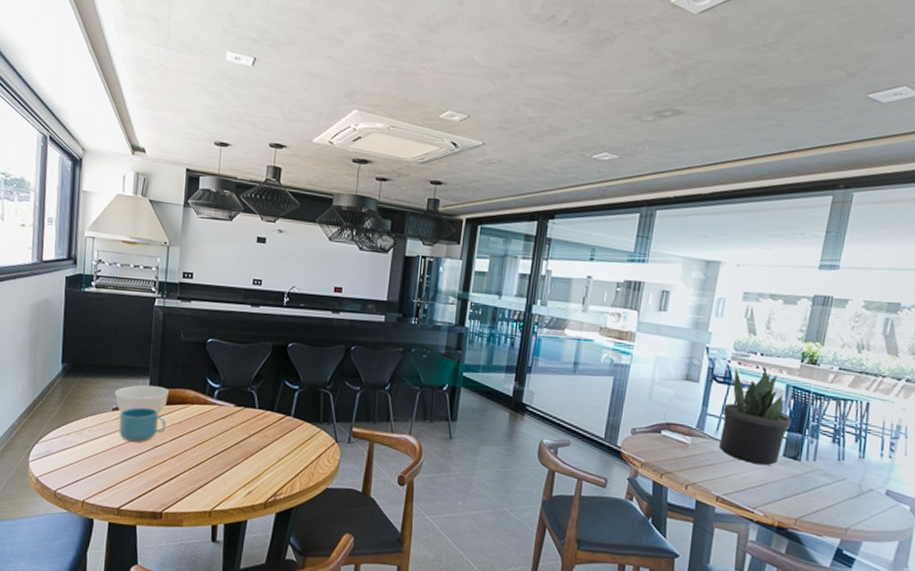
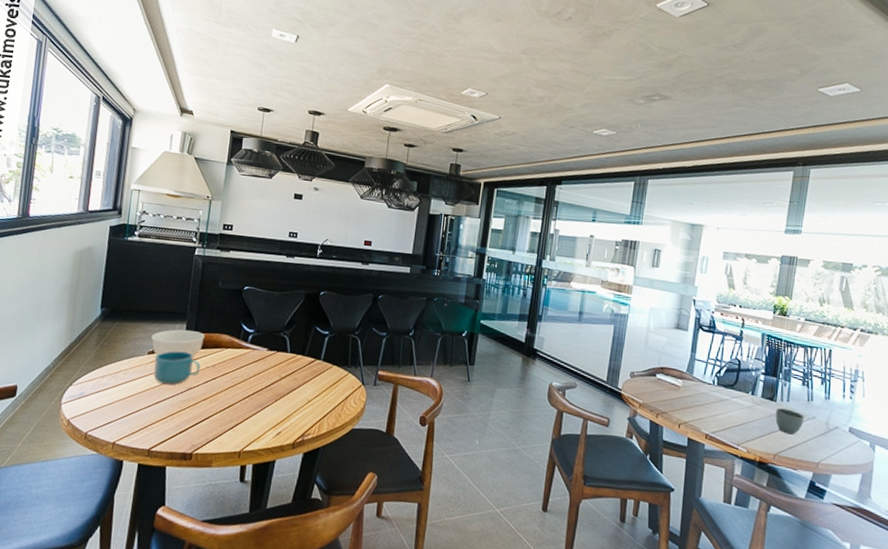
planter: present [719,368,792,465] -> none [707,318,767,405]
cup: none [798,468,833,498] -> present [775,408,804,435]

